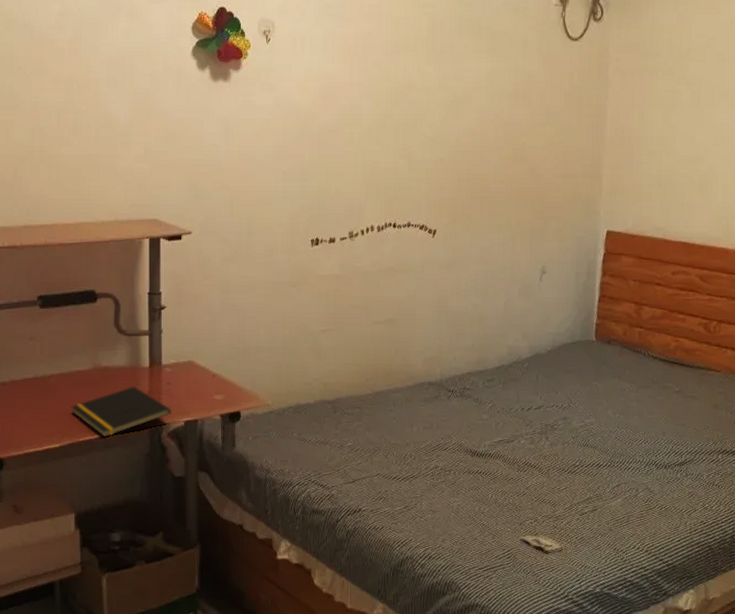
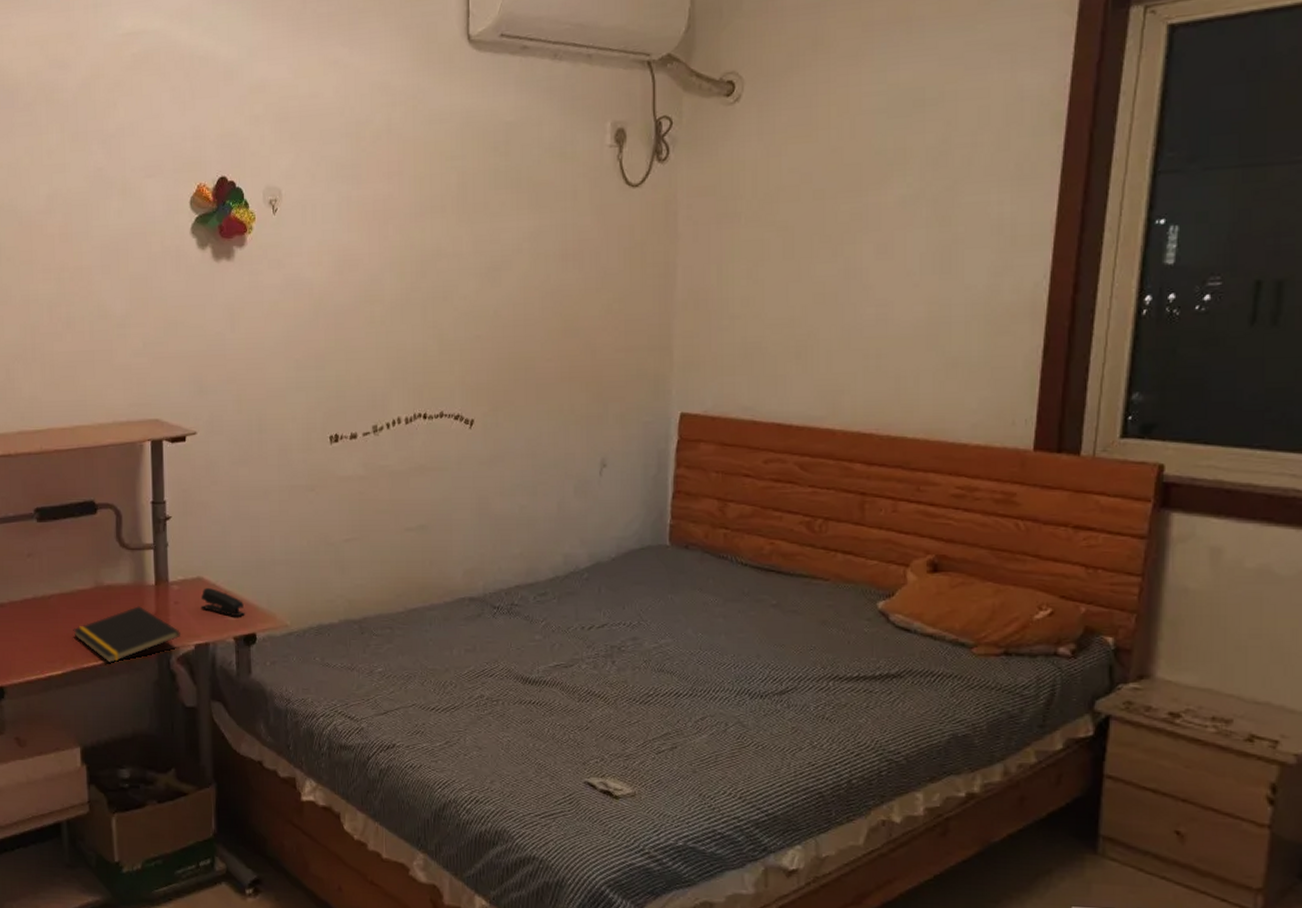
stapler: none [191,370,231,396] -> present [200,587,245,616]

